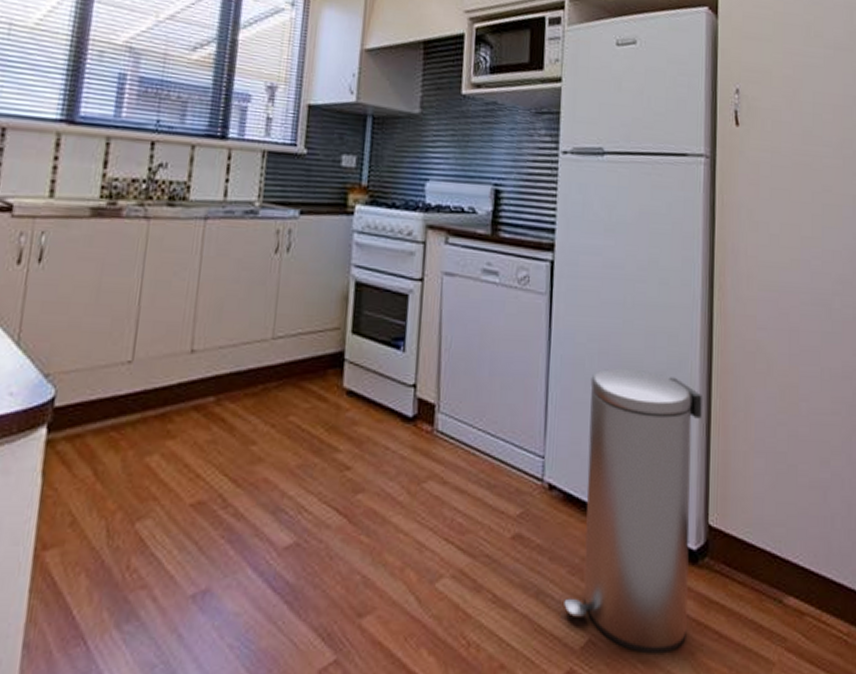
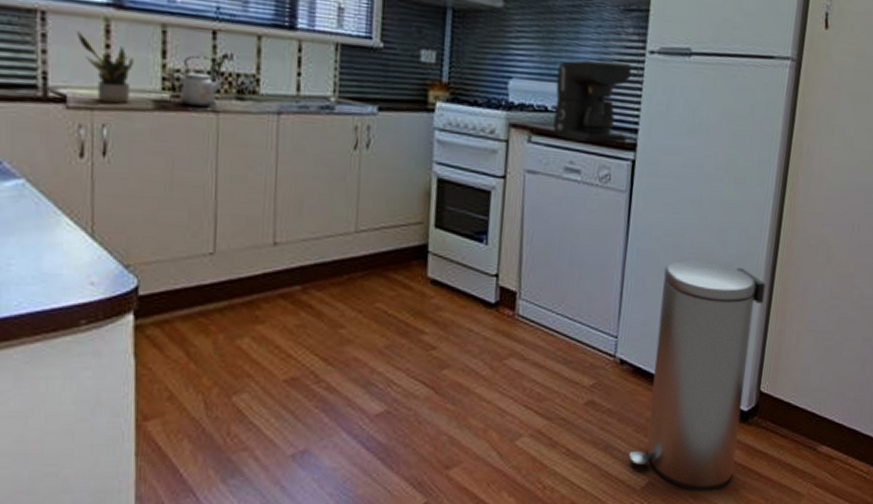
potted plant: none [30,145,78,212] -> present [76,31,134,104]
kettle: none [114,164,159,214] -> present [179,55,225,108]
coffee maker: none [470,161,545,244] -> present [553,60,632,143]

